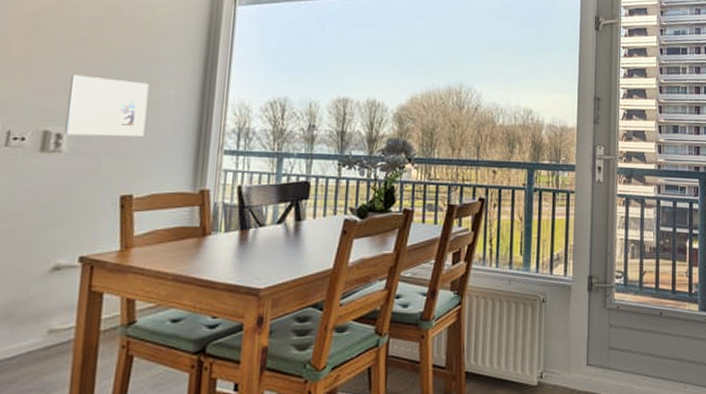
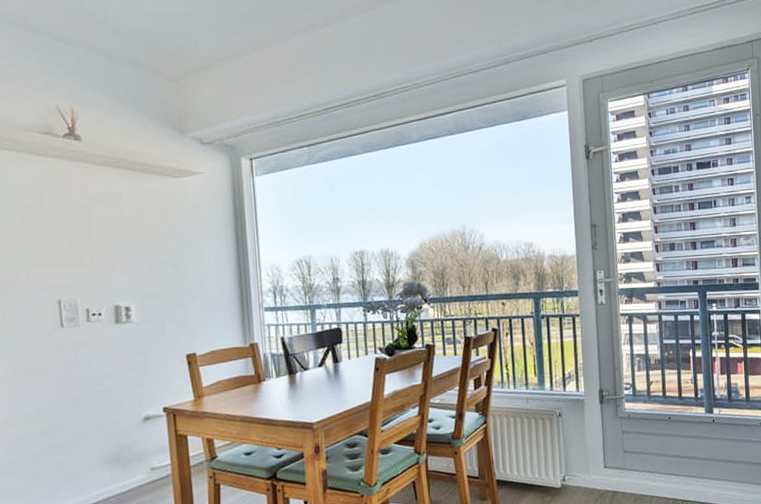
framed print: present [65,74,149,137] -> none [127,254,196,307]

